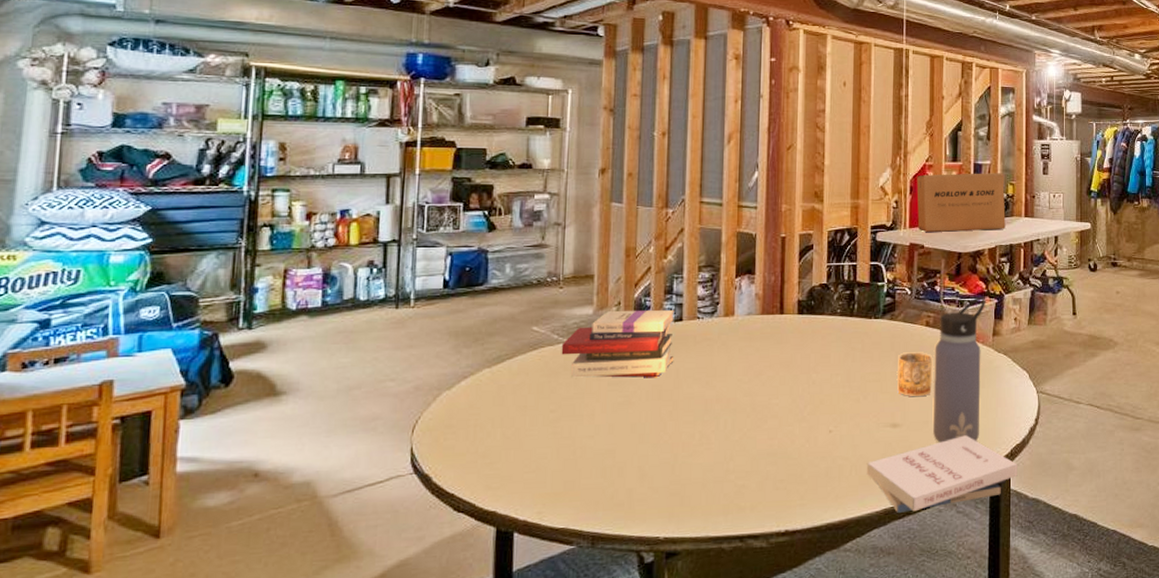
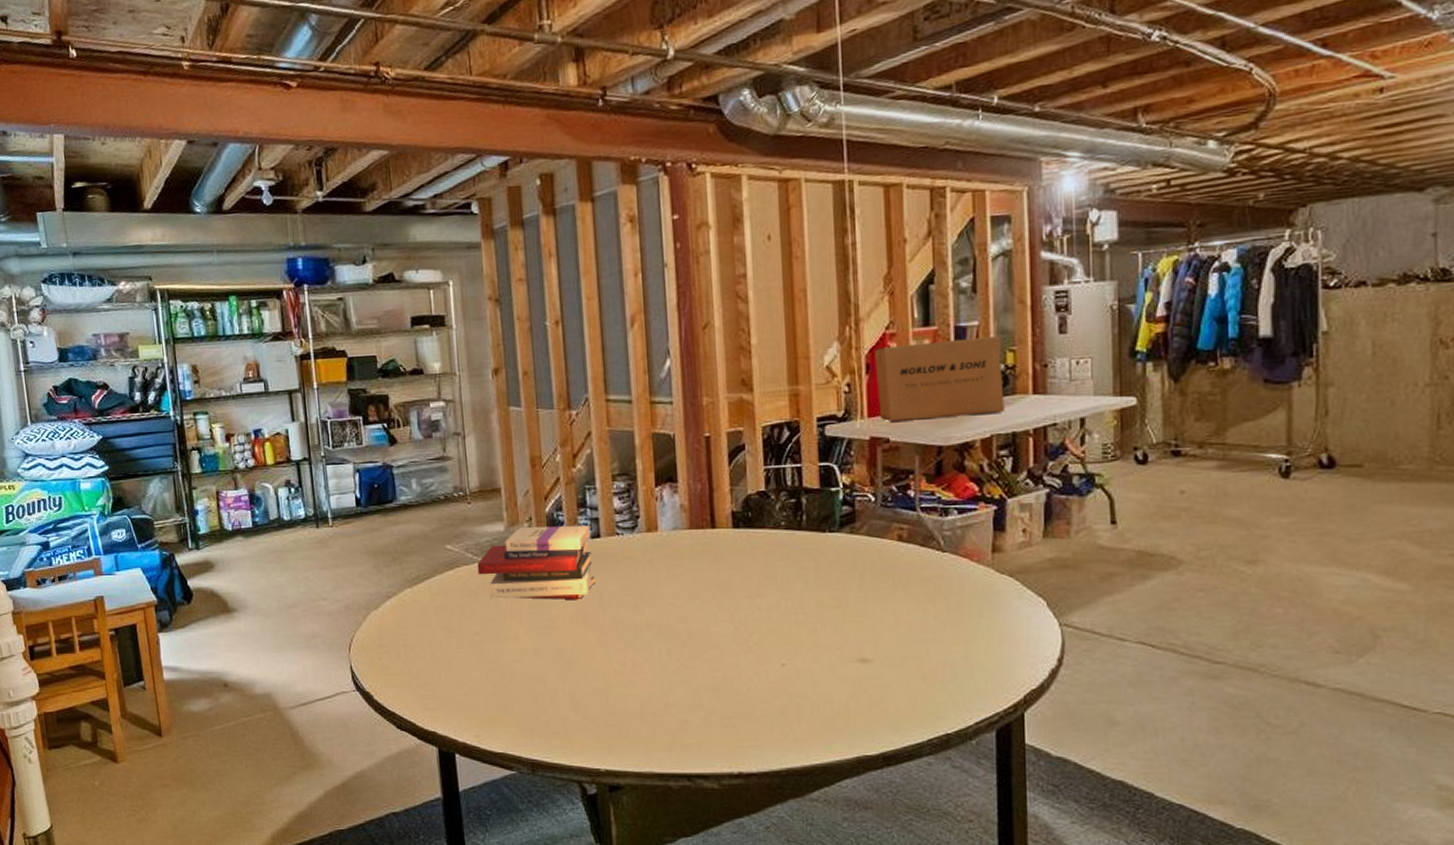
books: present [866,435,1018,513] -> none [831,676,1035,763]
mug: present [897,352,932,397] -> none [863,573,910,628]
water bottle: present [933,296,986,443] -> none [911,501,981,683]

